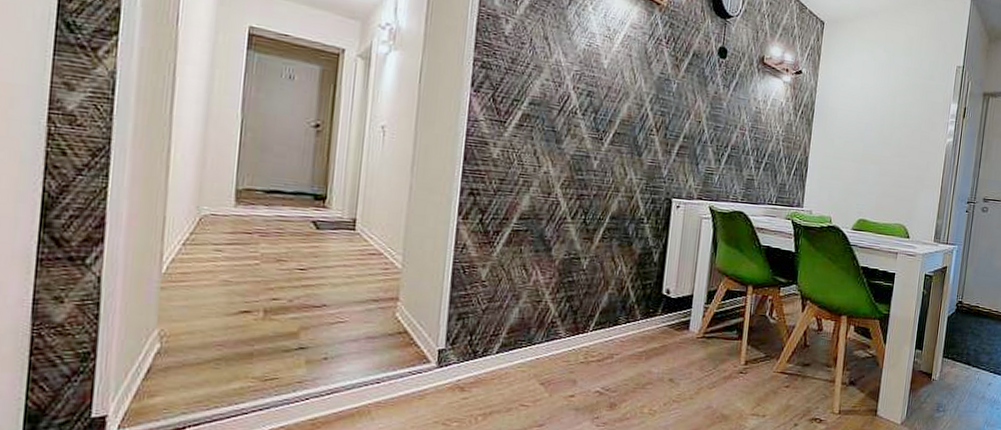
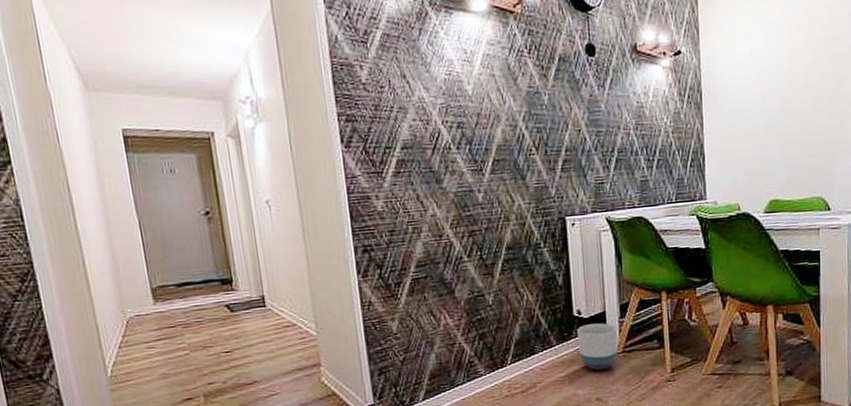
planter: none [660,304,701,352] -> present [577,323,618,371]

